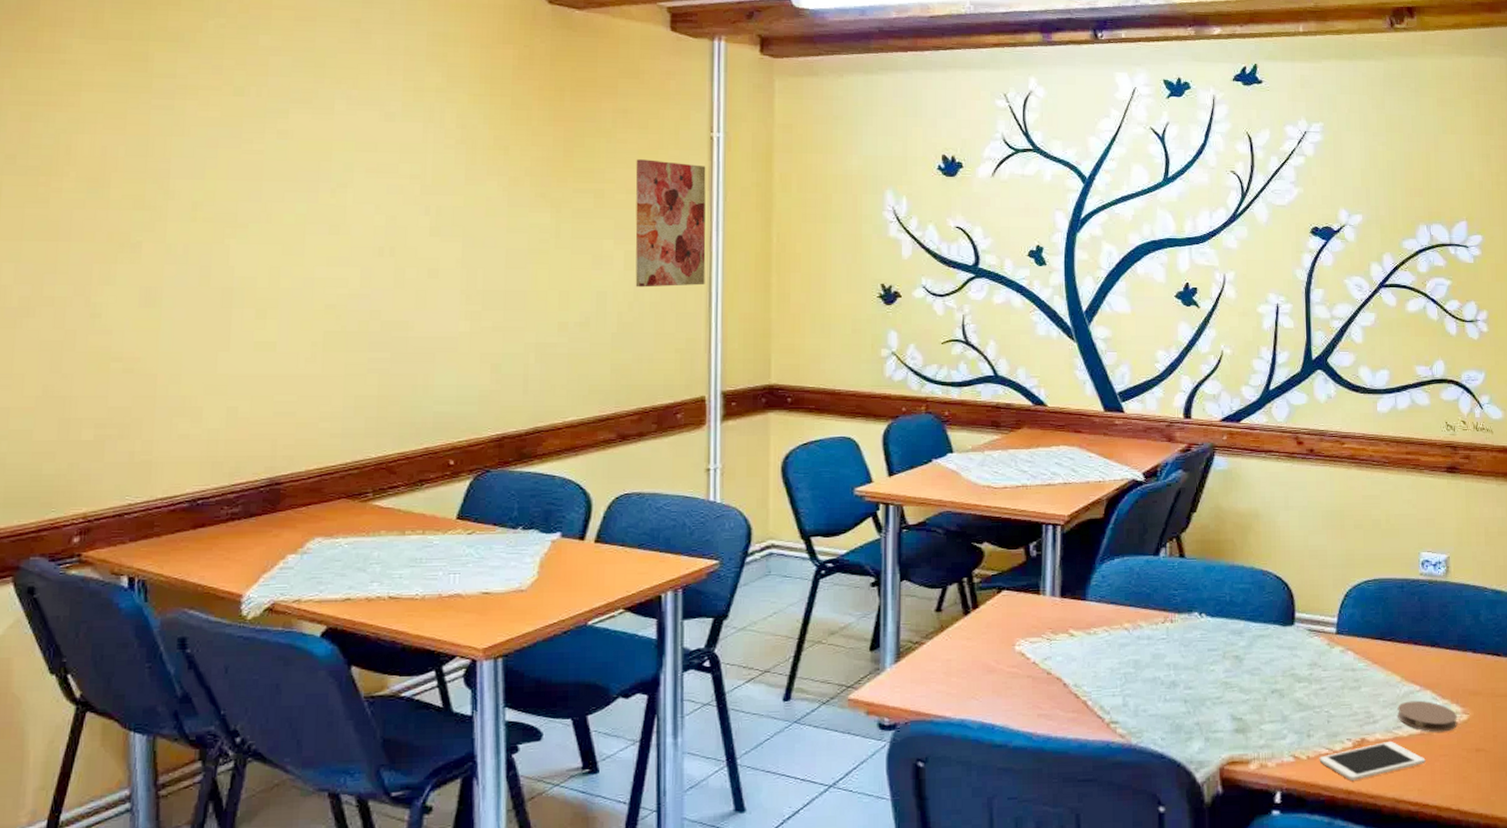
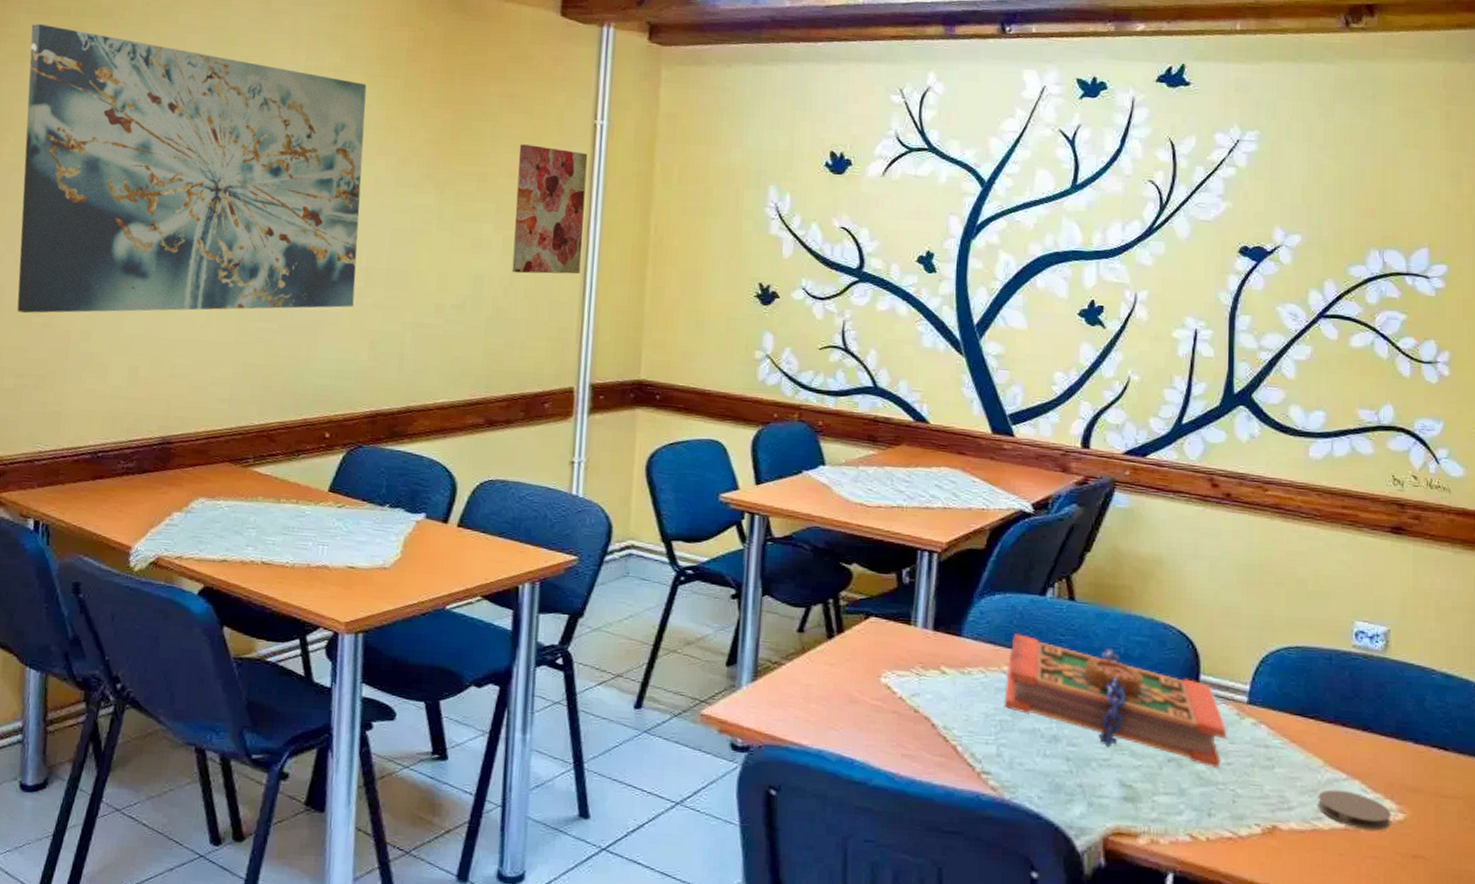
wall art: none [87,49,472,360] -> present [17,23,367,314]
book: none [1127,592,1320,695] -> present [1003,633,1227,769]
cell phone: present [1319,741,1426,780] -> none [1220,832,1350,872]

